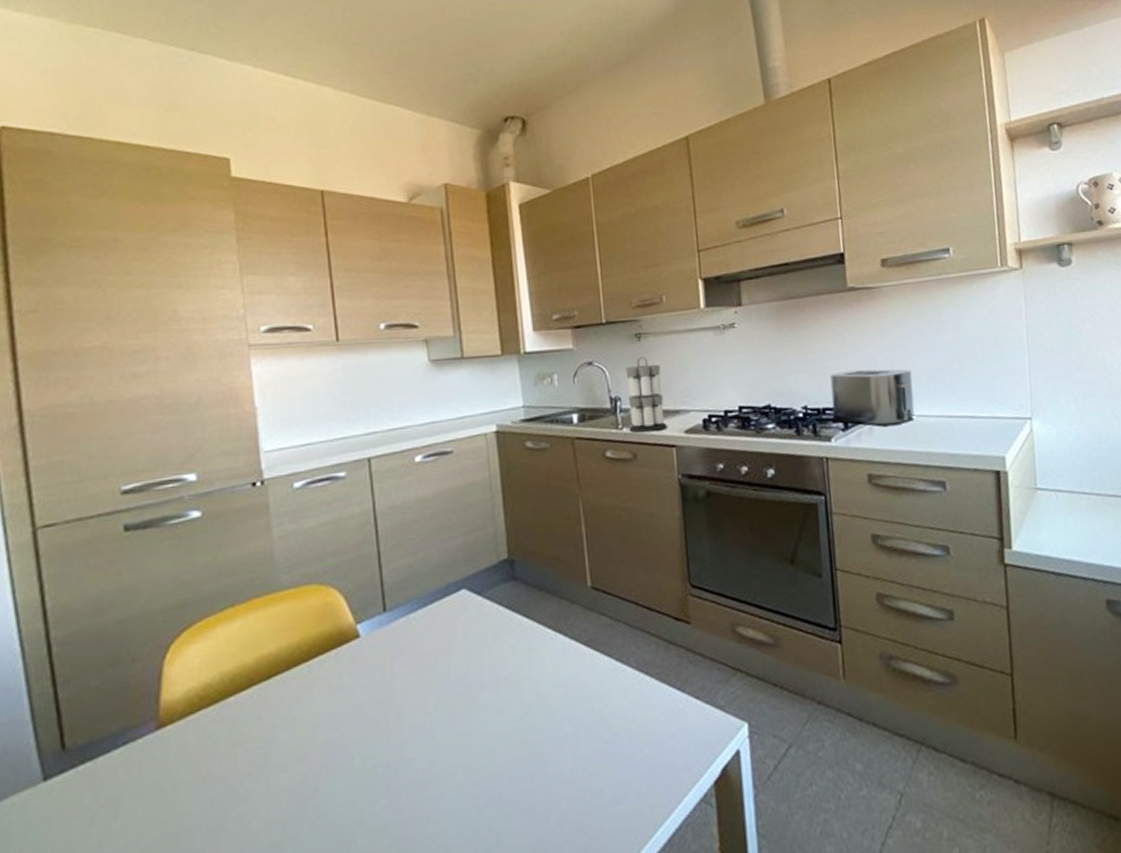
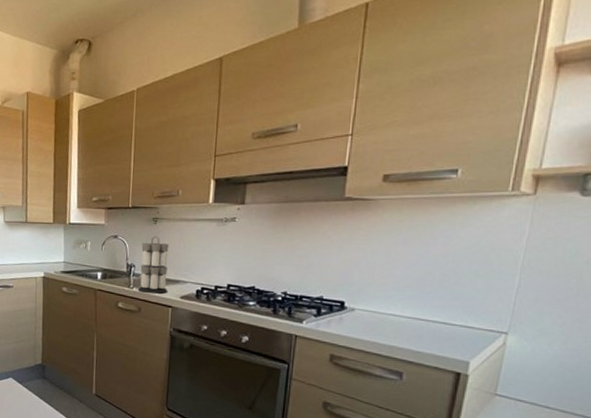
toaster: present [830,369,915,427] -> none [309,268,391,320]

